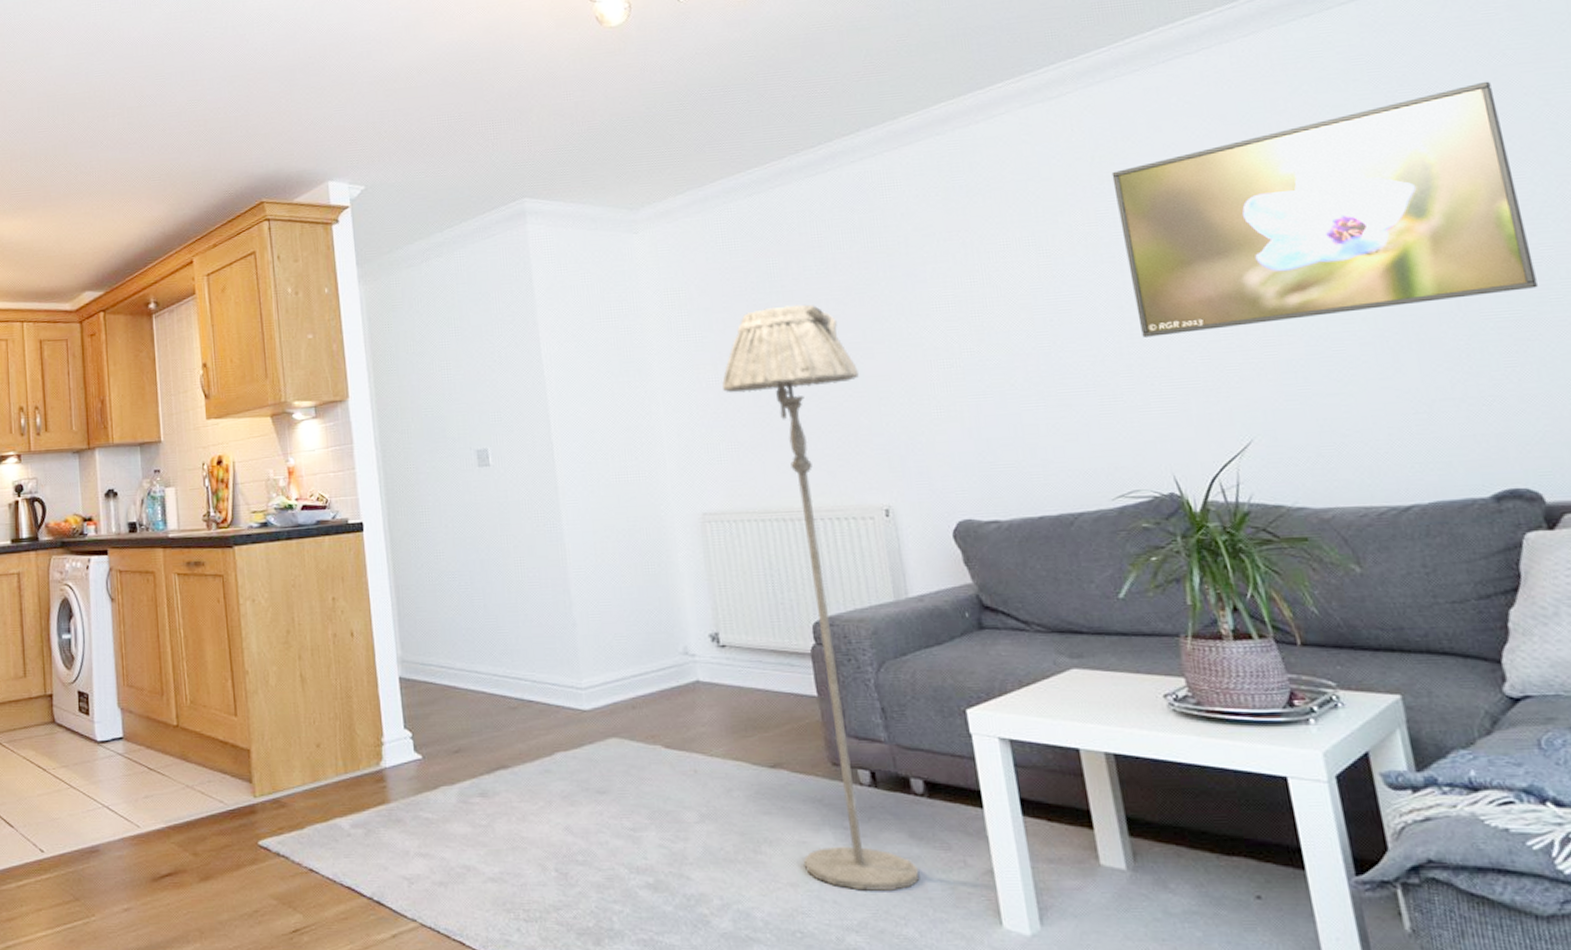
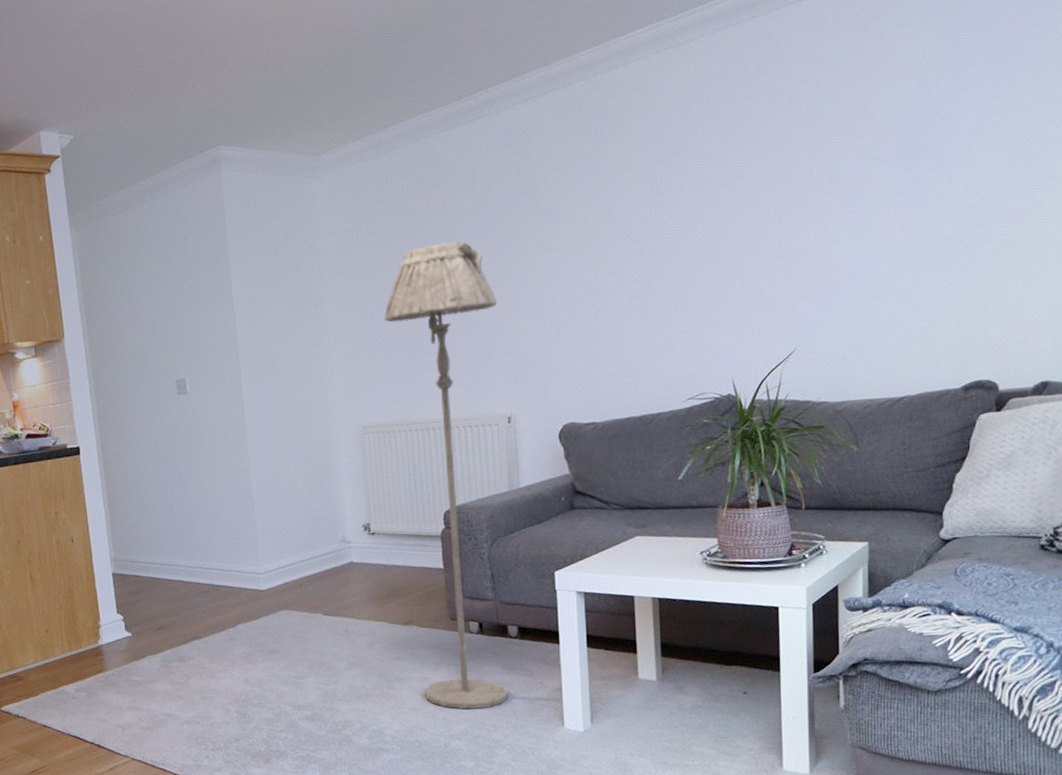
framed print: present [1111,81,1538,337] -> none [721,27,1035,264]

